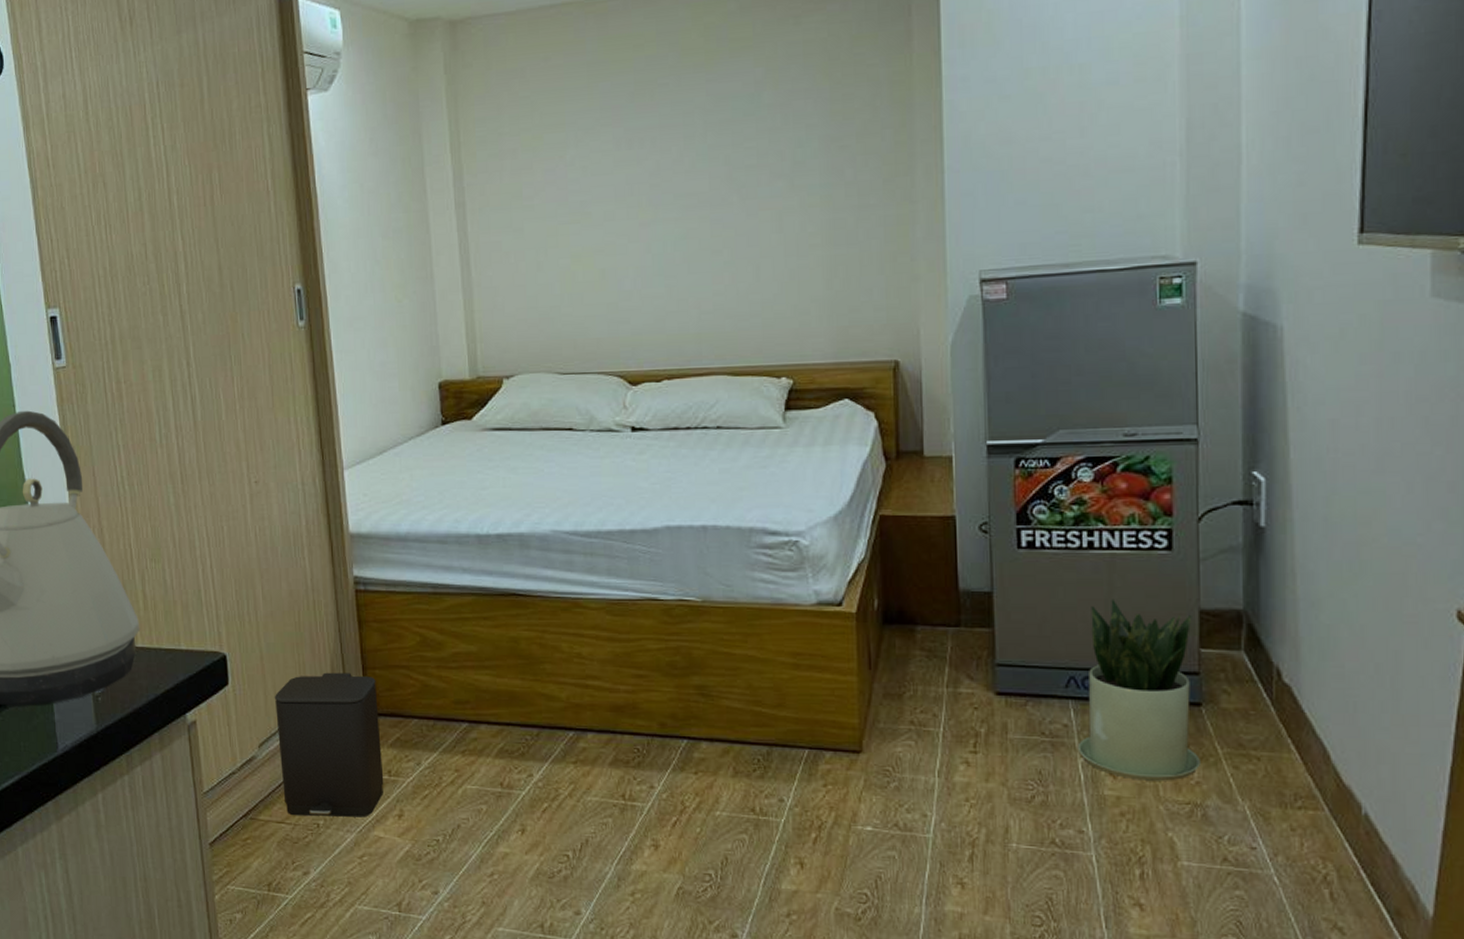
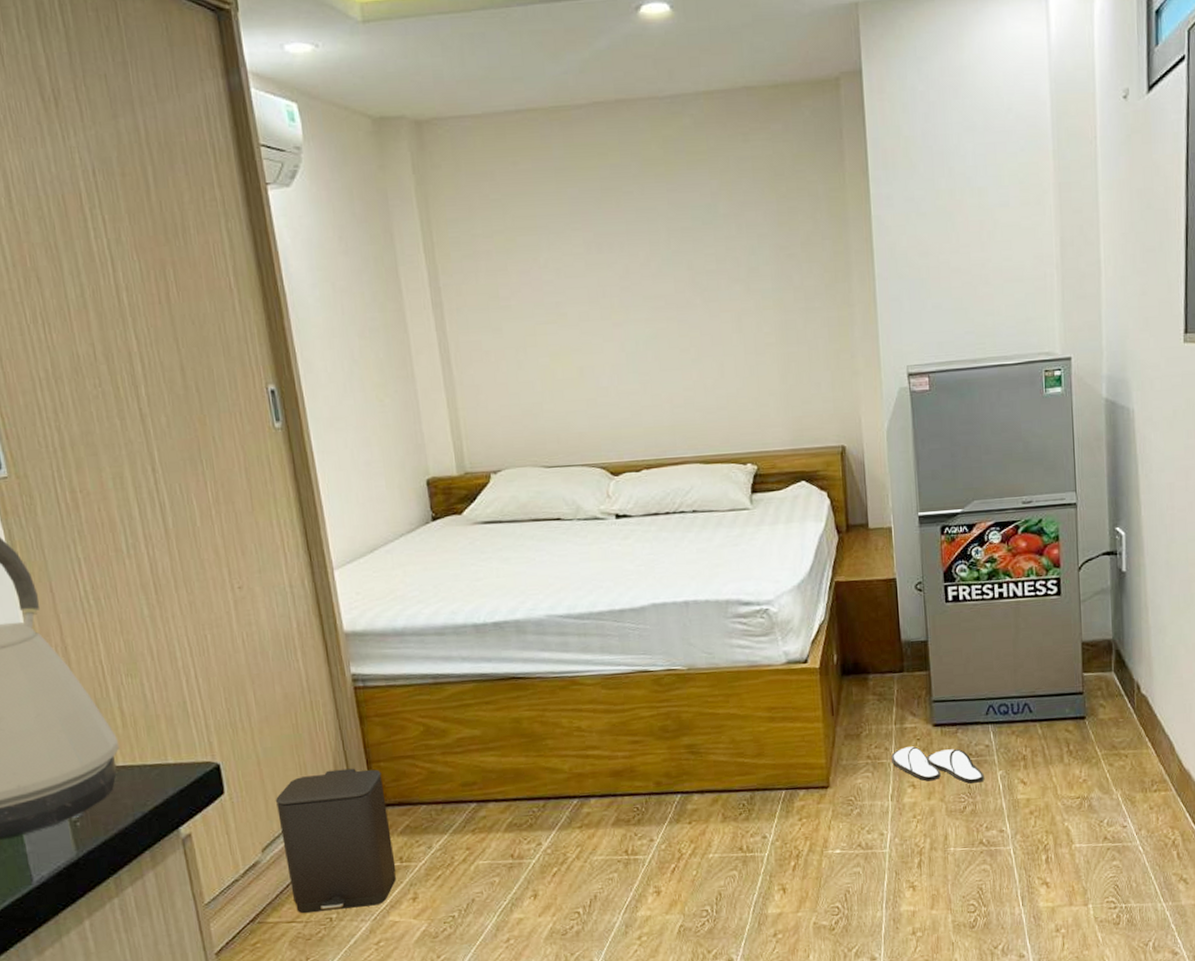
slippers: none [939,716,1061,769] -> present [890,746,985,784]
planter: present [1077,599,1201,781] -> none [996,638,1086,784]

